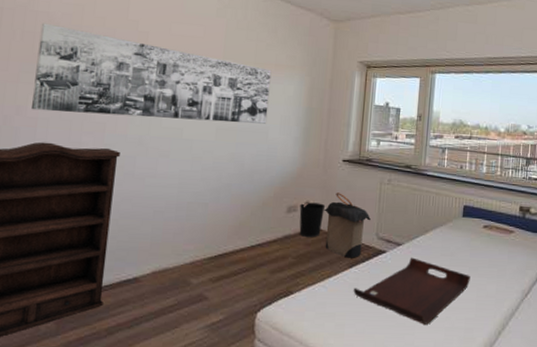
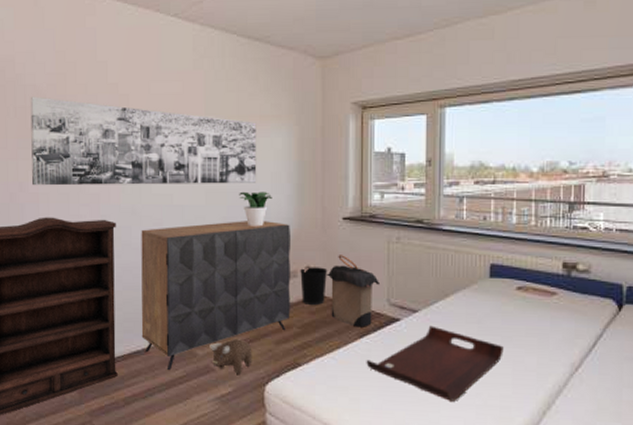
dresser: none [134,157,295,300] -> present [141,221,290,371]
plush toy: none [205,268,247,304] -> present [209,339,252,376]
potted plant: none [248,131,280,164] -> present [239,191,272,227]

